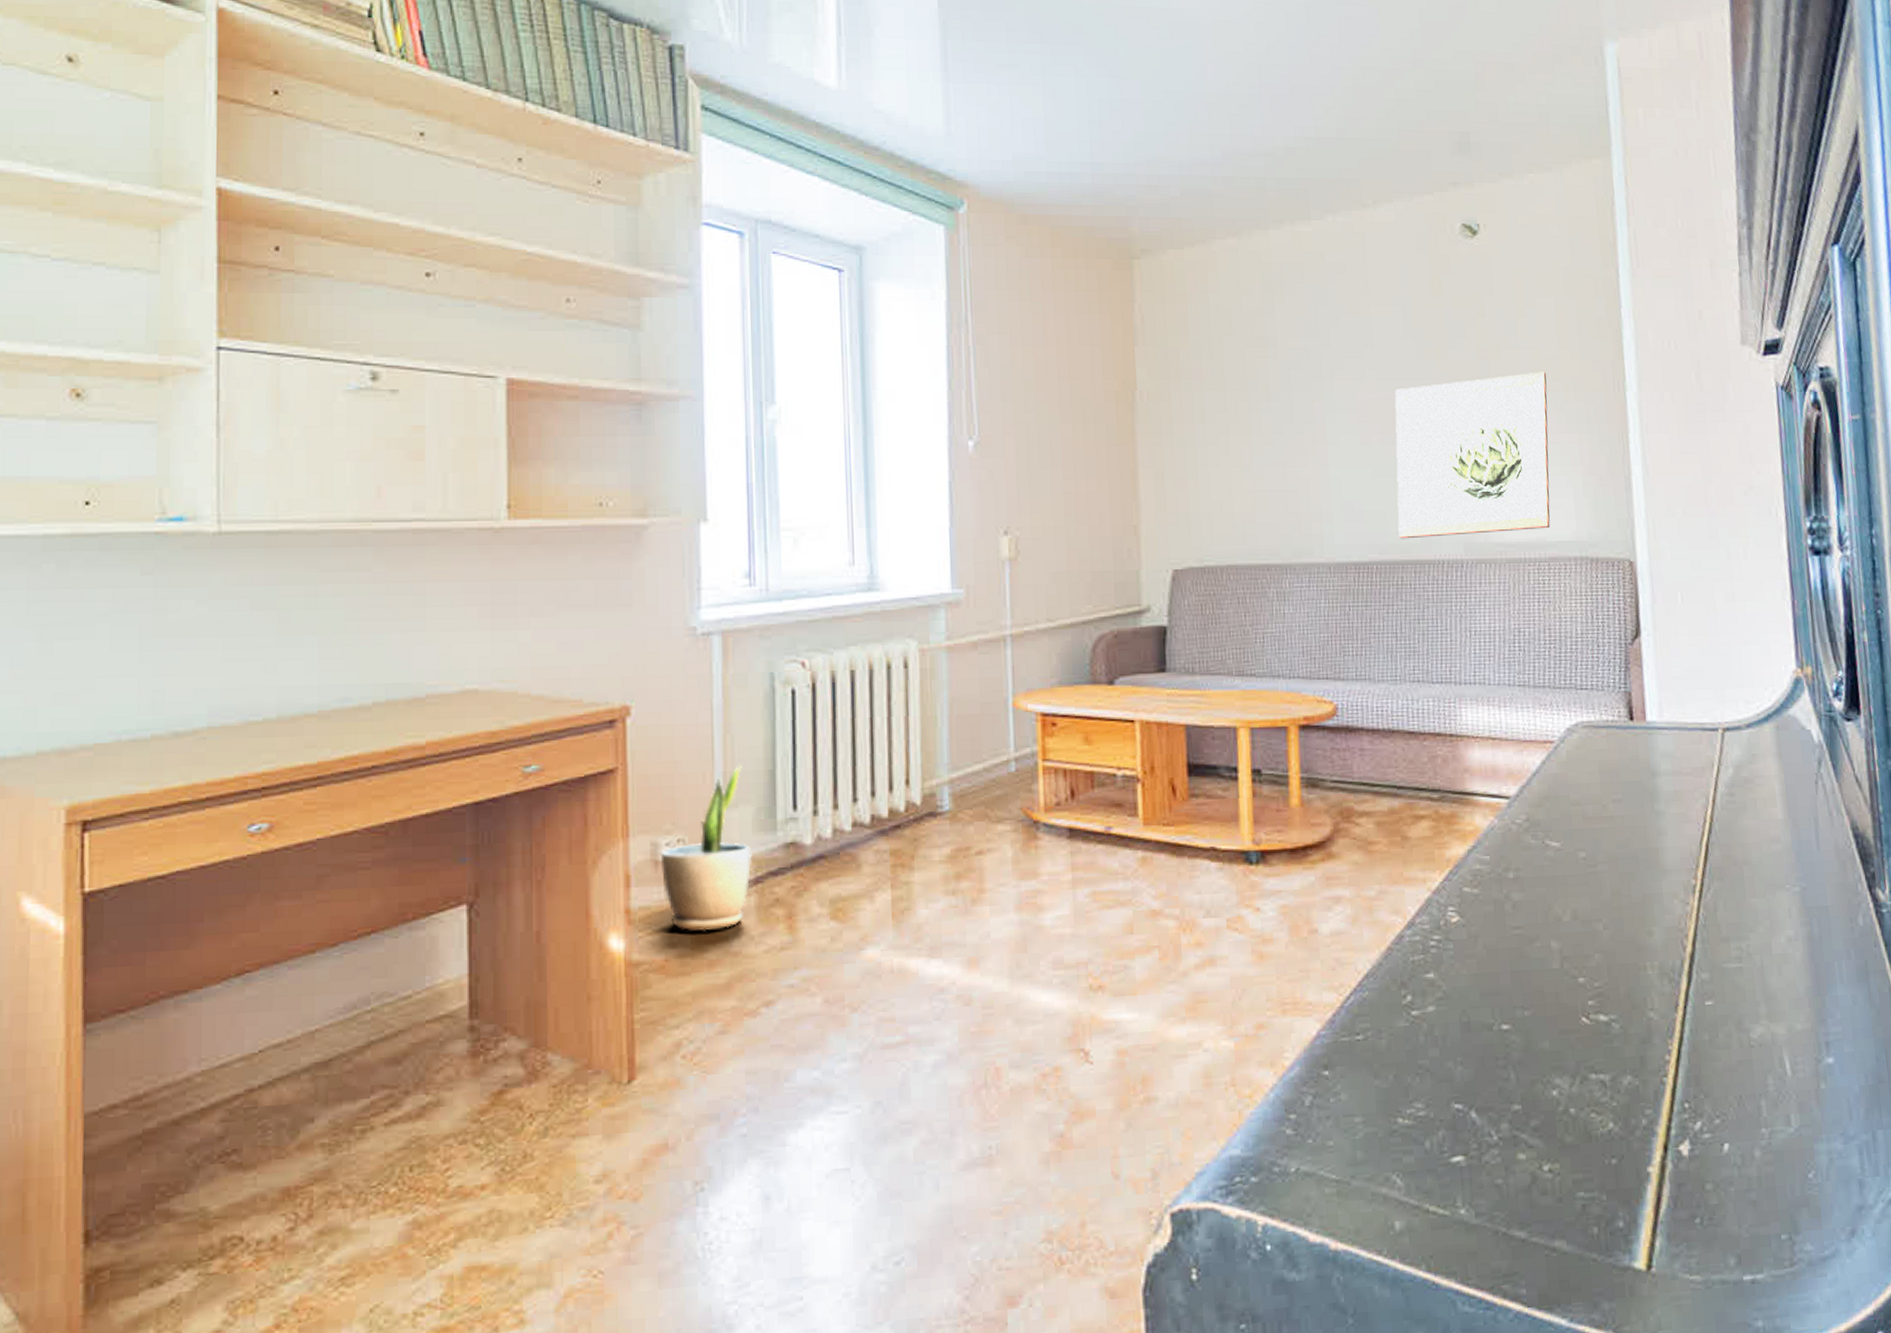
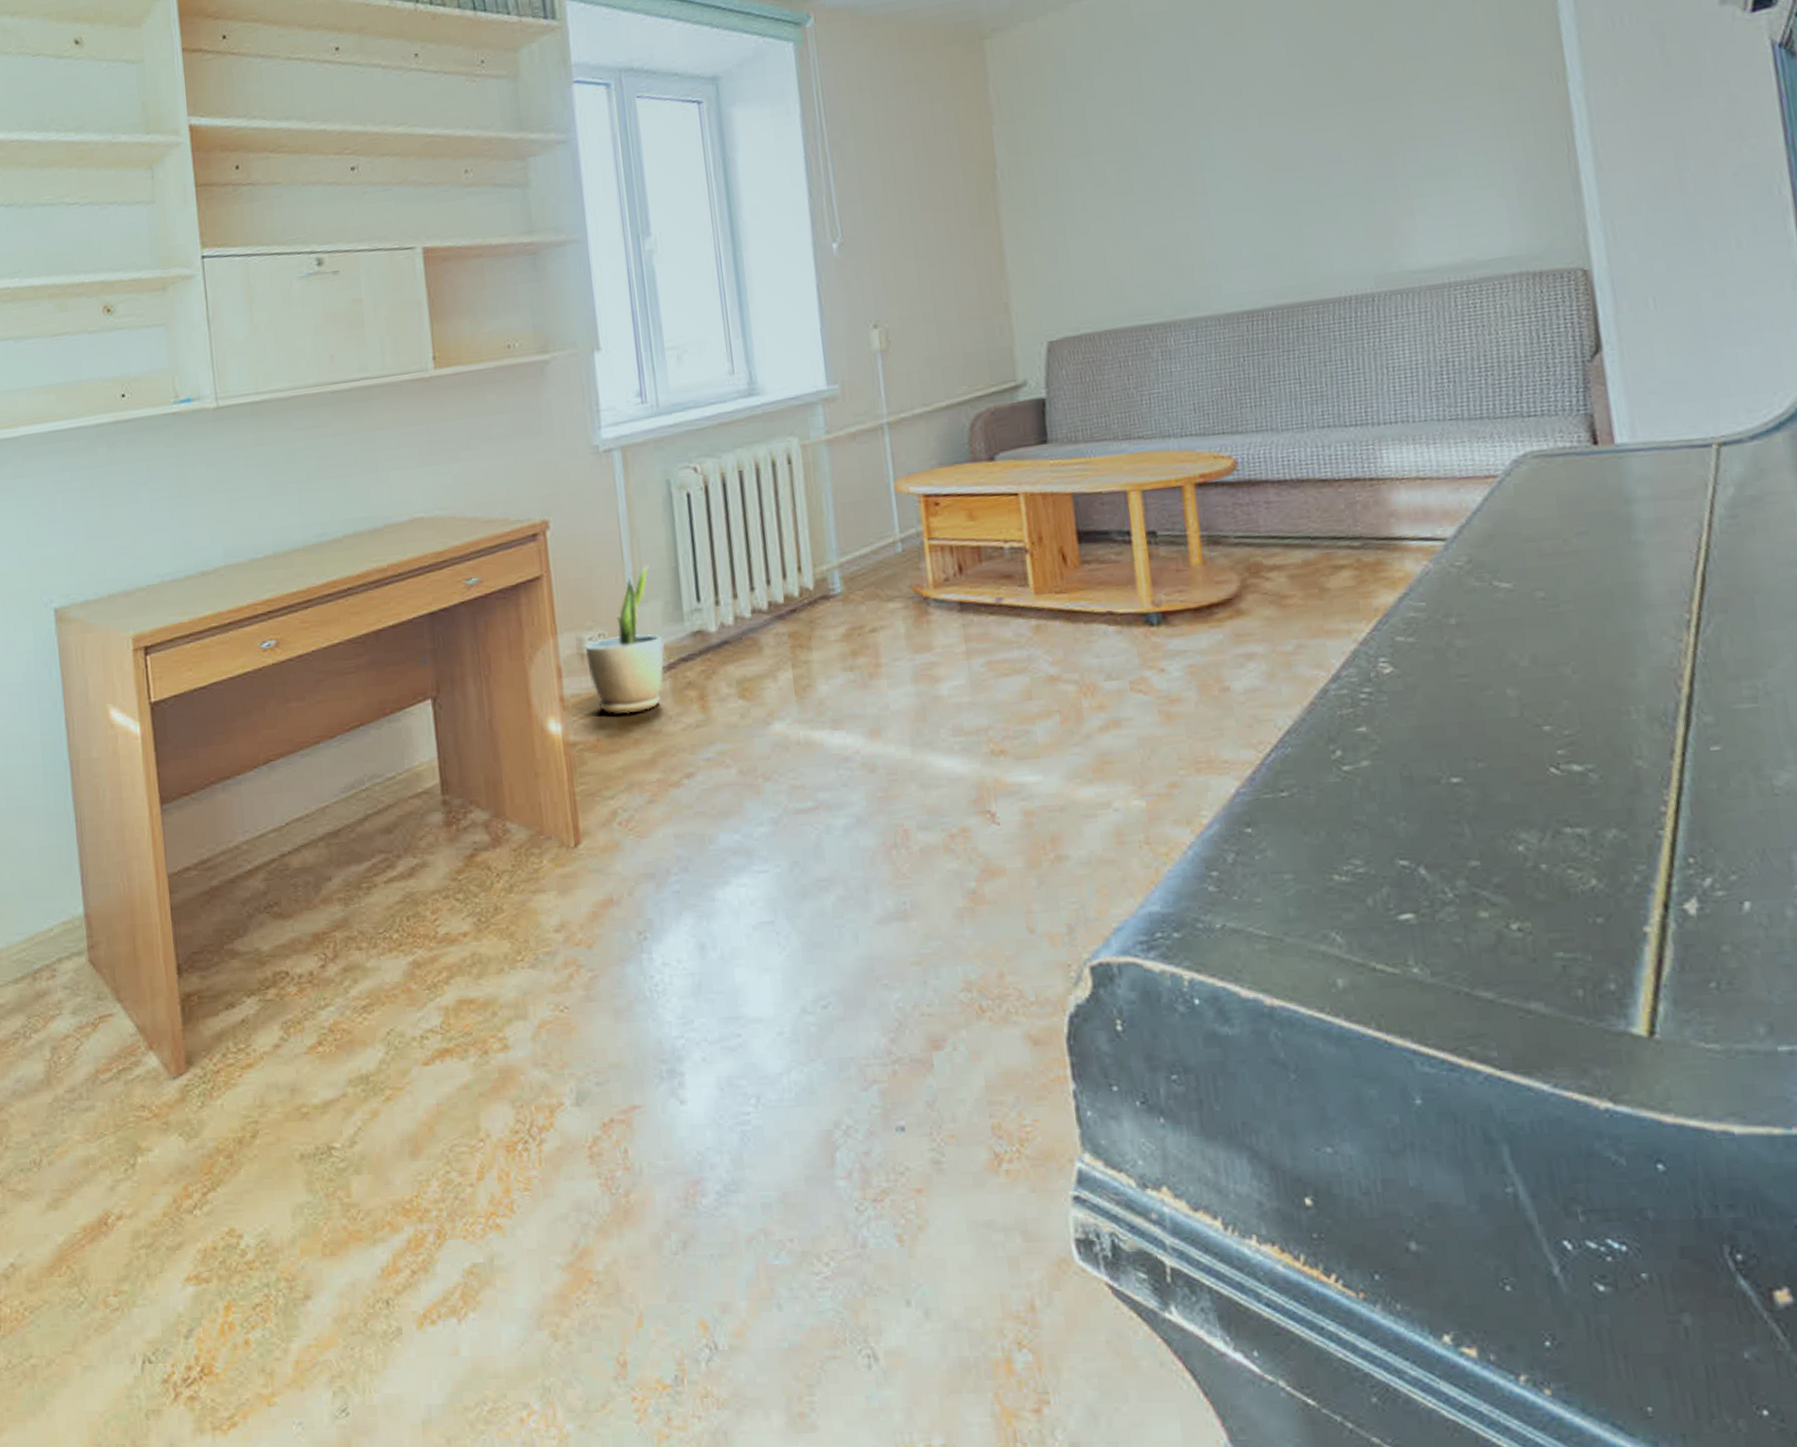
wall art: present [1394,372,1551,539] -> none [1281,77,1479,280]

